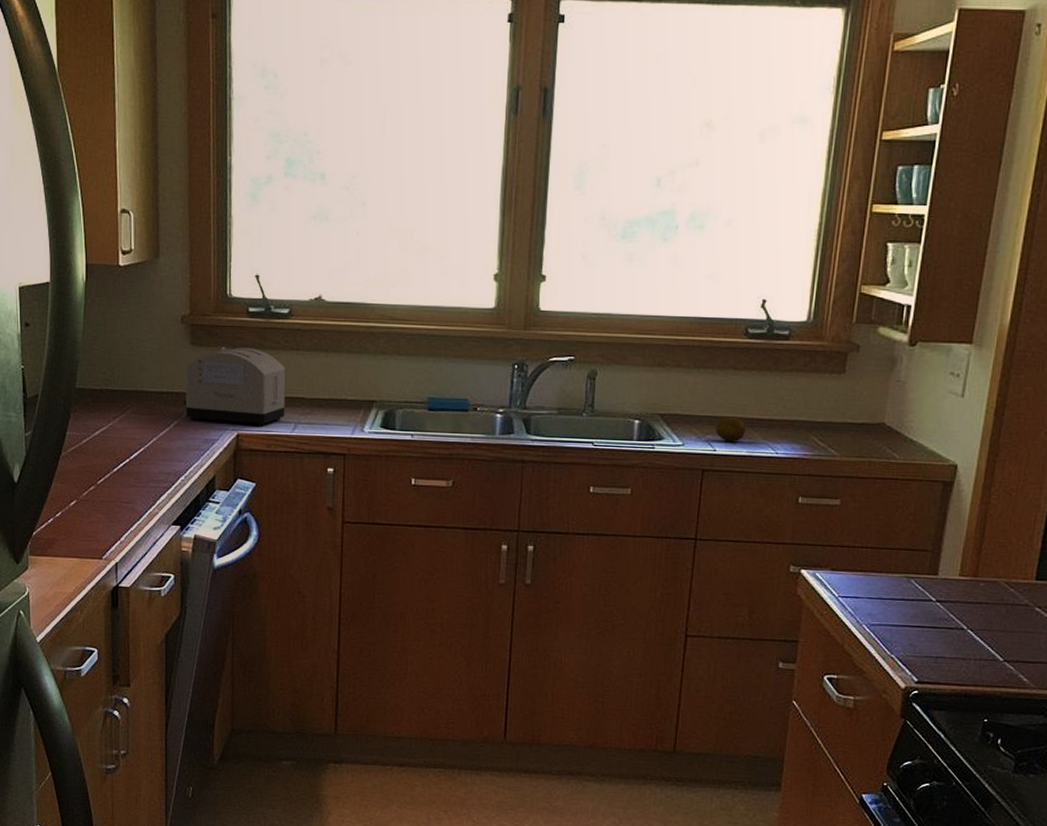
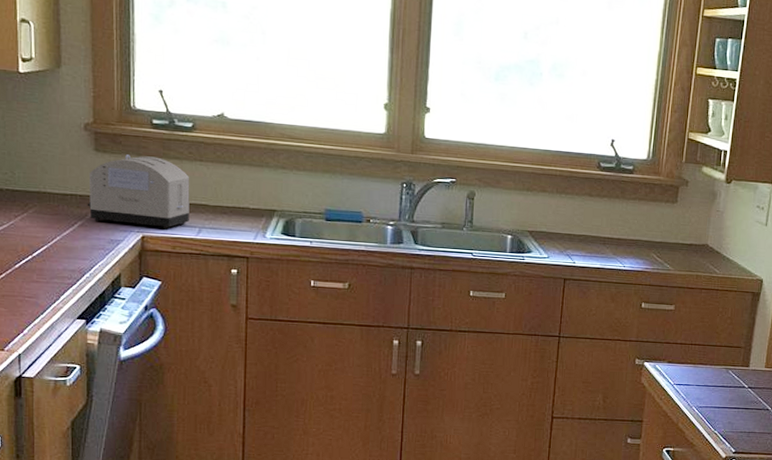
fruit: present [716,416,746,441] -> none [575,235,600,256]

